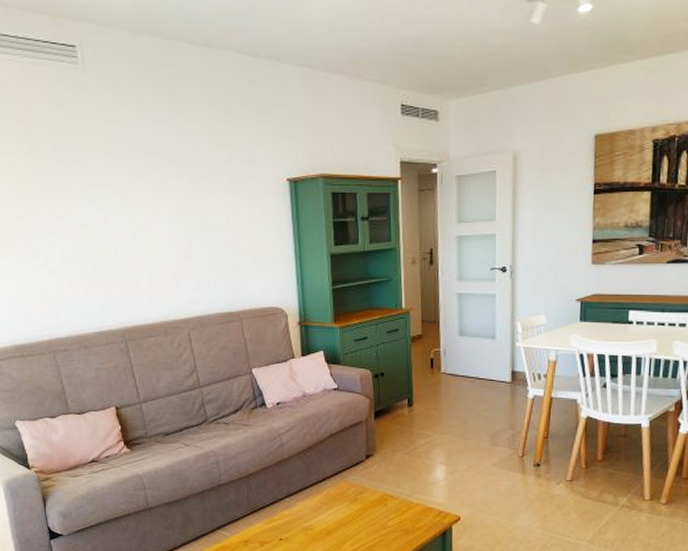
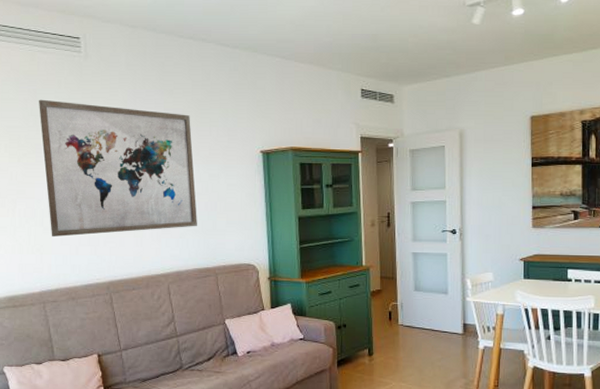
wall art: none [33,120,218,280] -> present [39,99,197,238]

